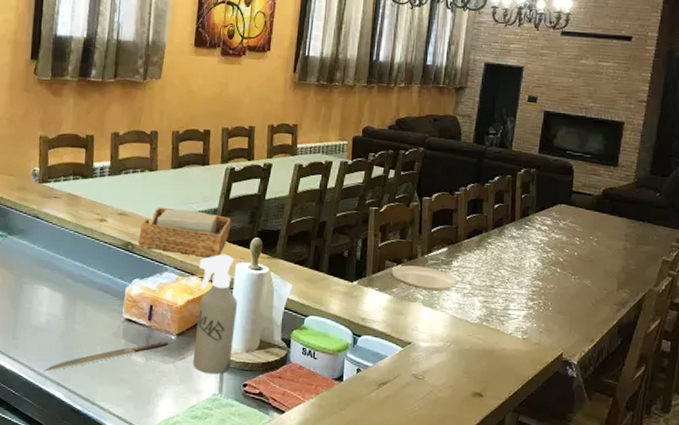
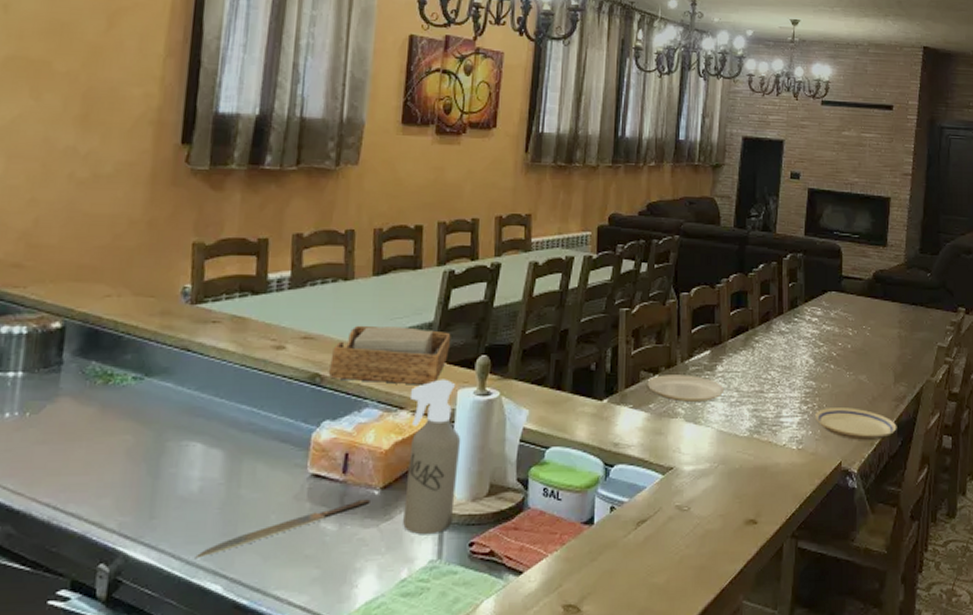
plate: none [539,305,618,338] -> present [814,407,897,441]

